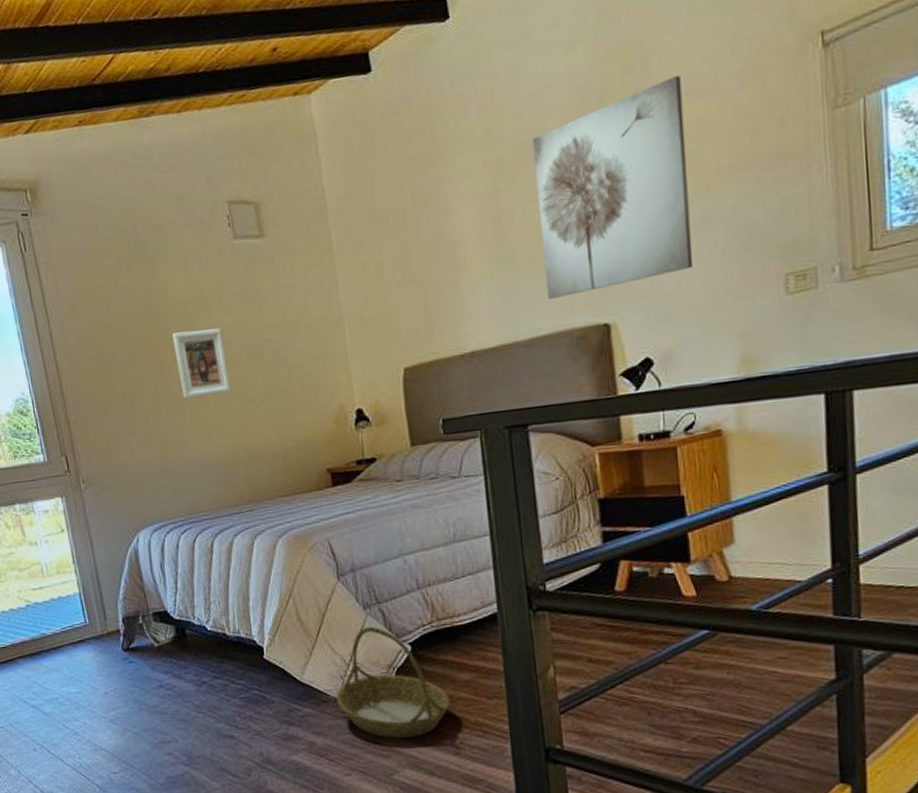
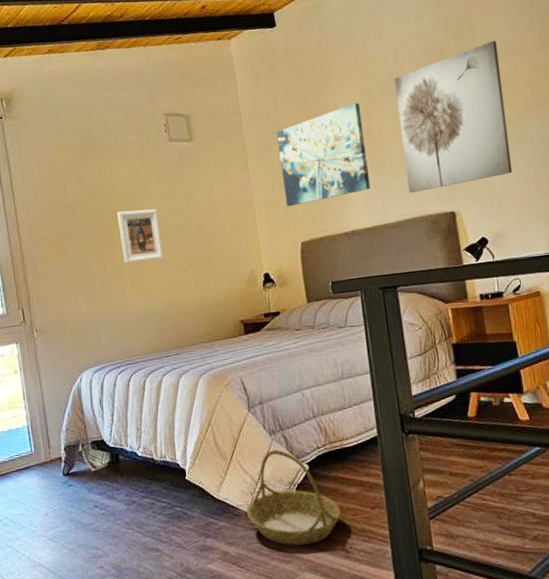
wall art: none [372,176,496,322] -> present [277,103,370,207]

